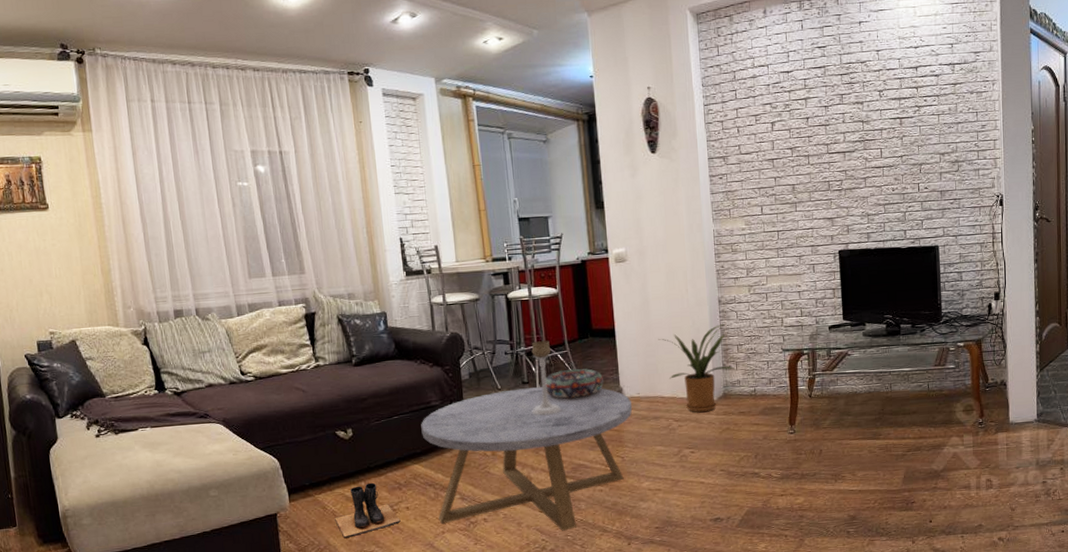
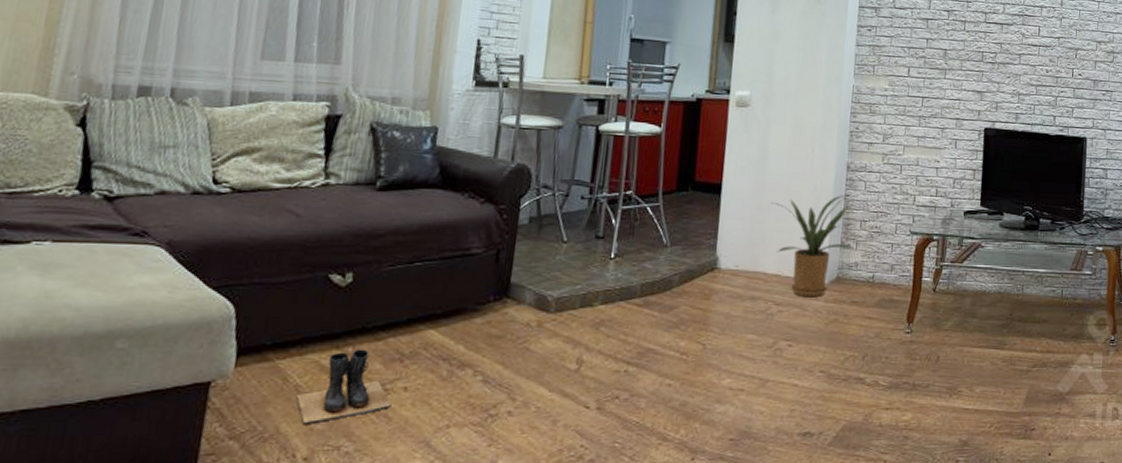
coffee table: present [421,387,632,531] -> none [444,244,727,436]
candle holder: present [531,341,562,416] -> none [600,188,640,281]
decorative bowl: present [545,368,604,399] -> none [624,226,699,263]

